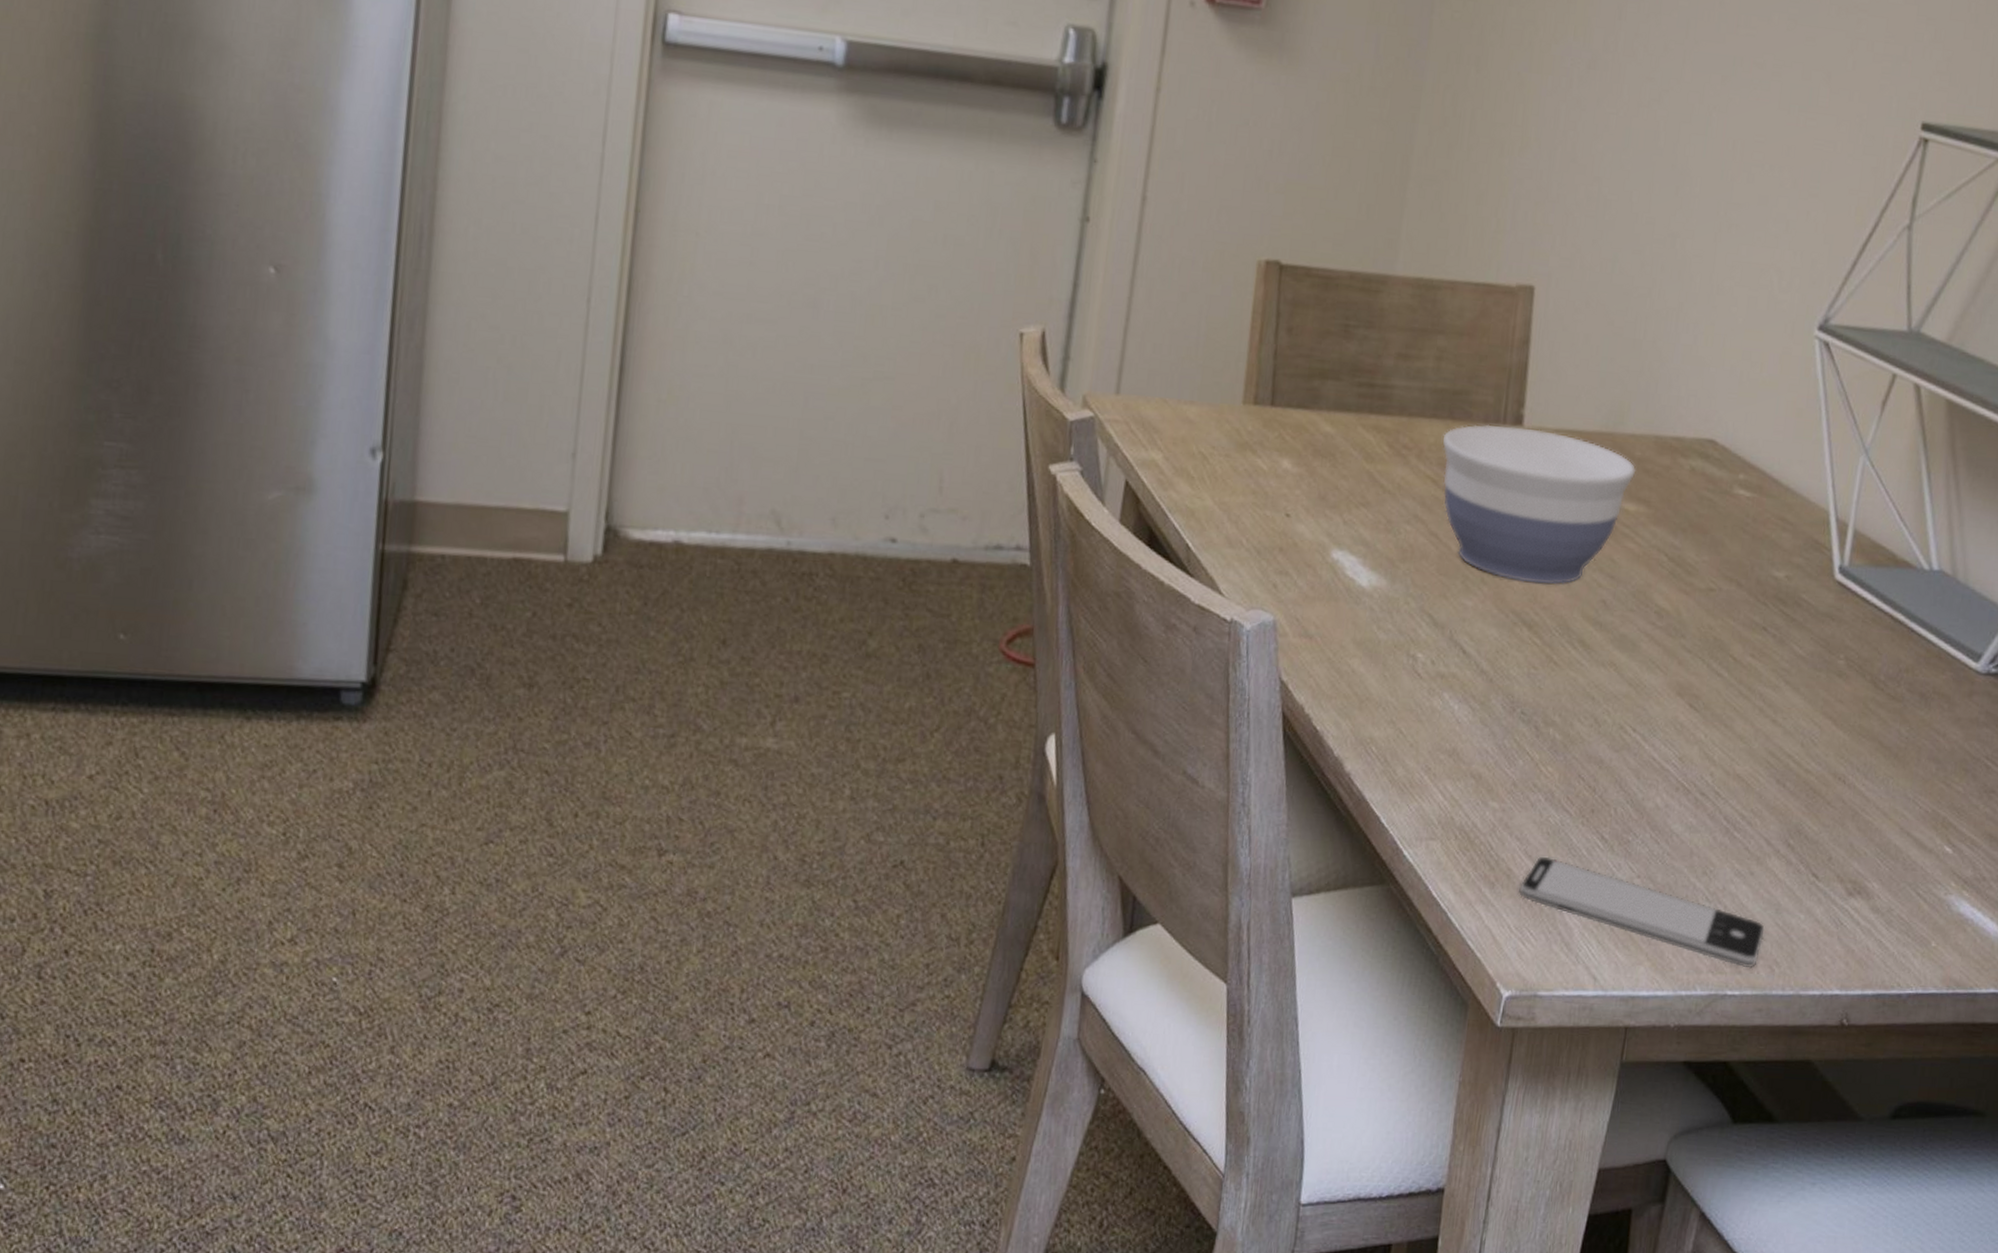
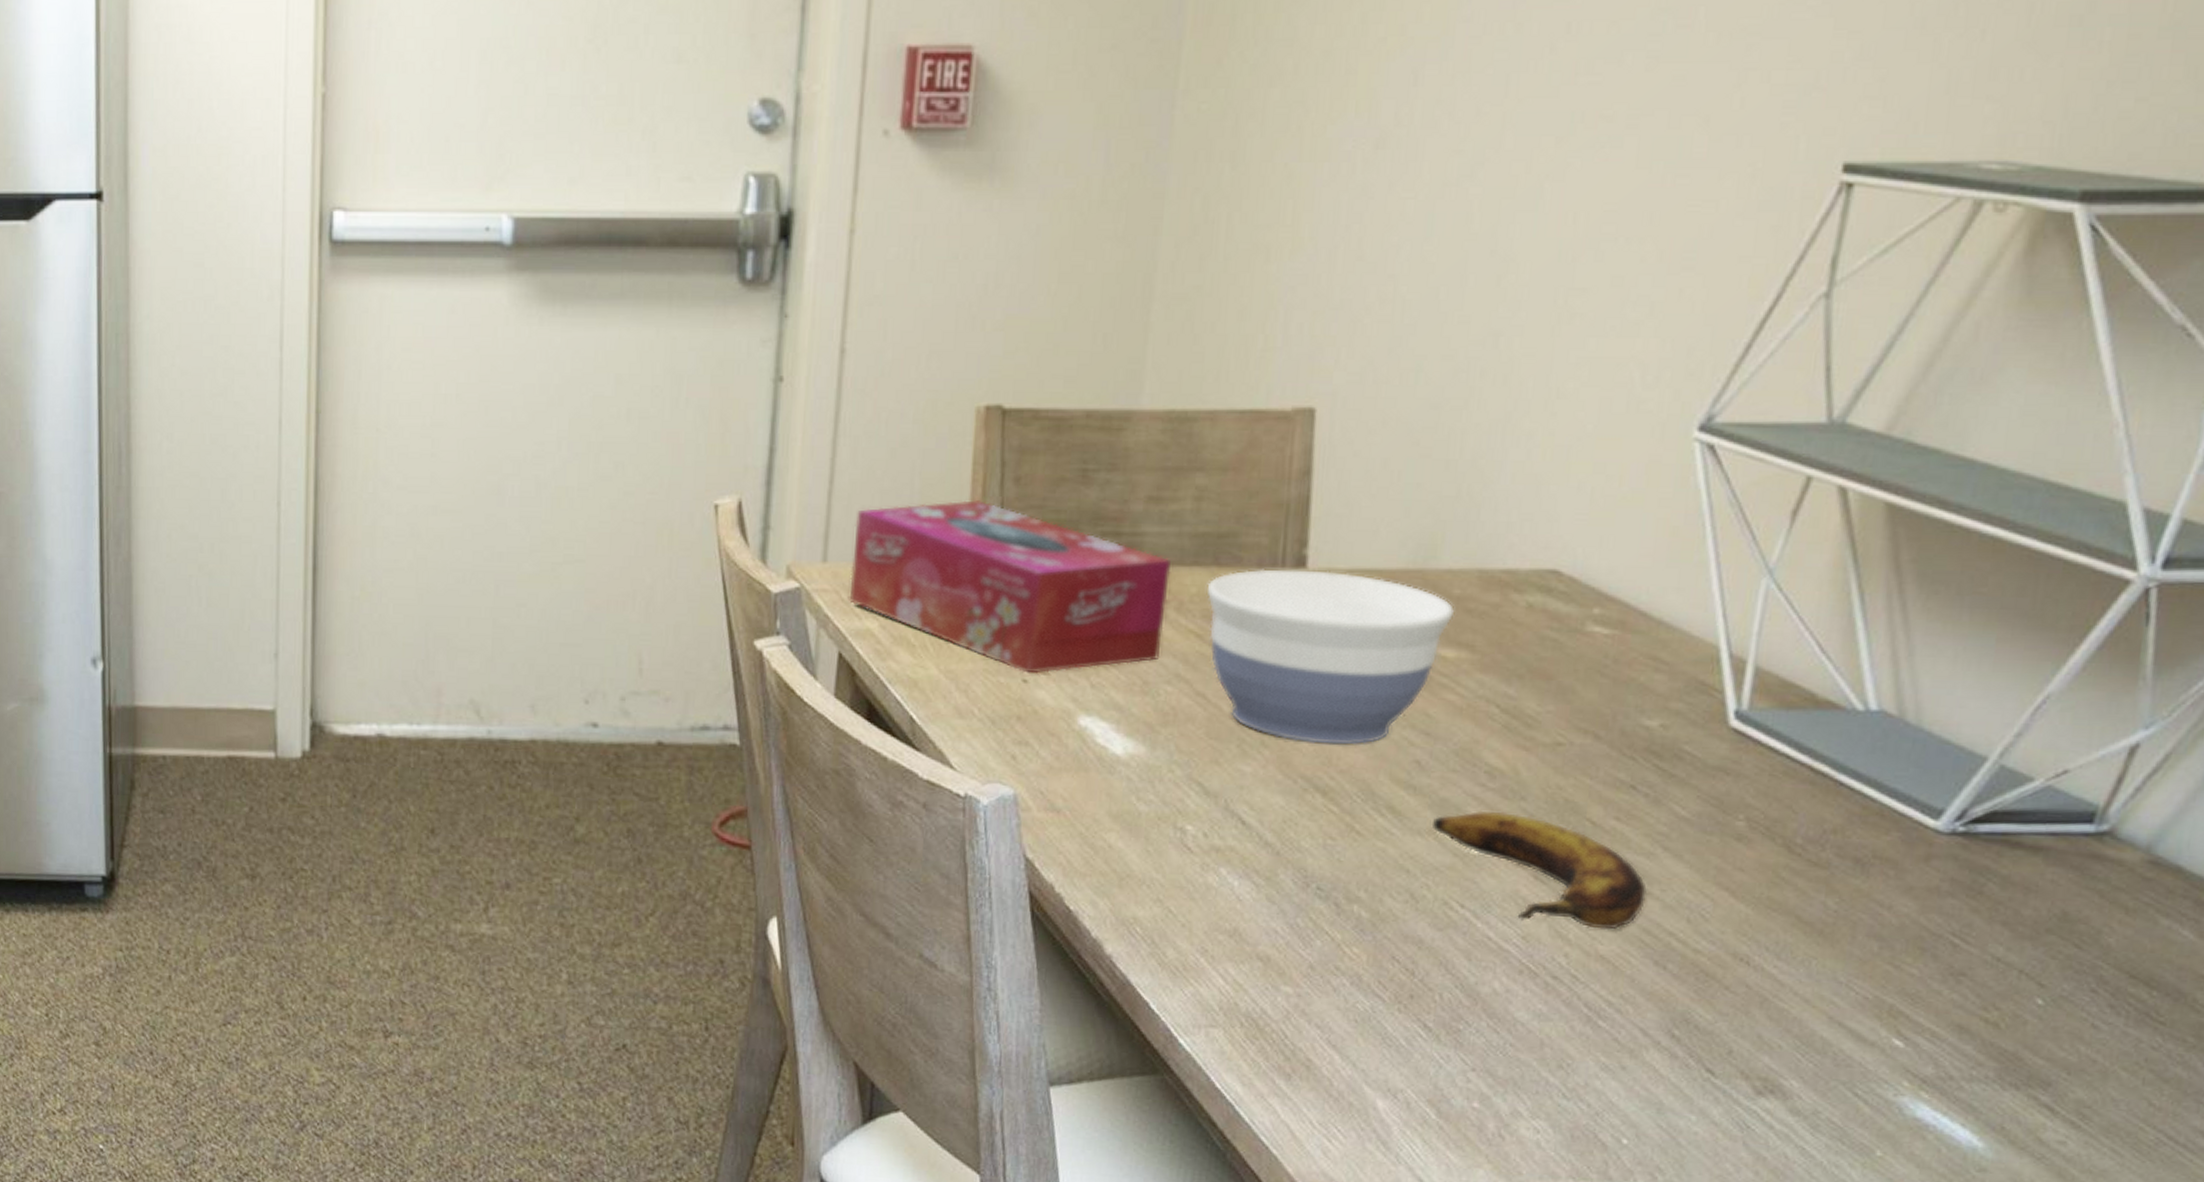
tissue box: none [1137,345,1414,509] -> present [849,500,1171,674]
smartphone: present [1519,856,1765,969] -> none [1321,1046,1643,1175]
banana: none [1612,645,1773,752] -> present [1431,810,1647,930]

